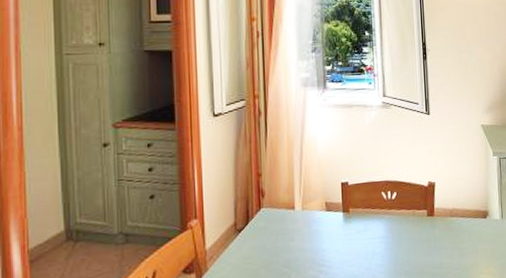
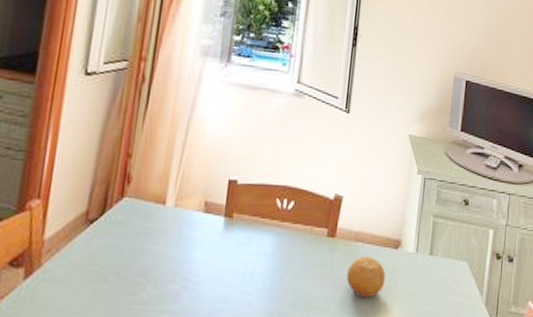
fruit: none [448,227,480,261] -> present [346,256,386,298]

